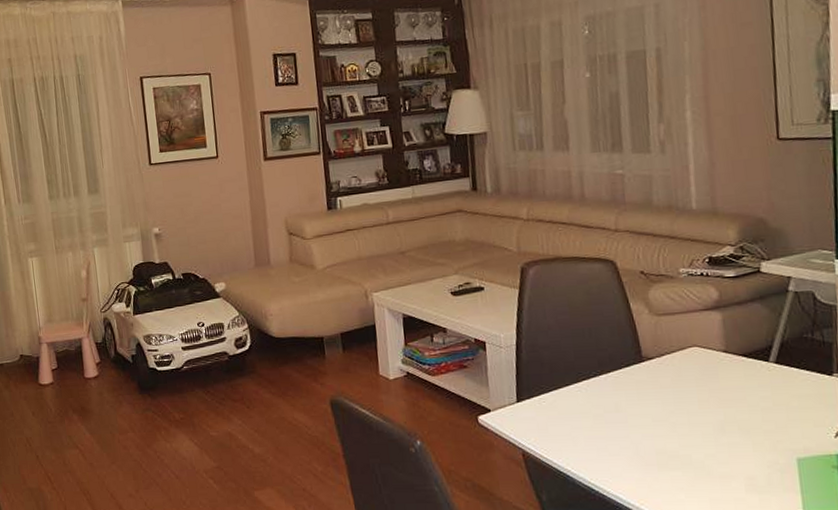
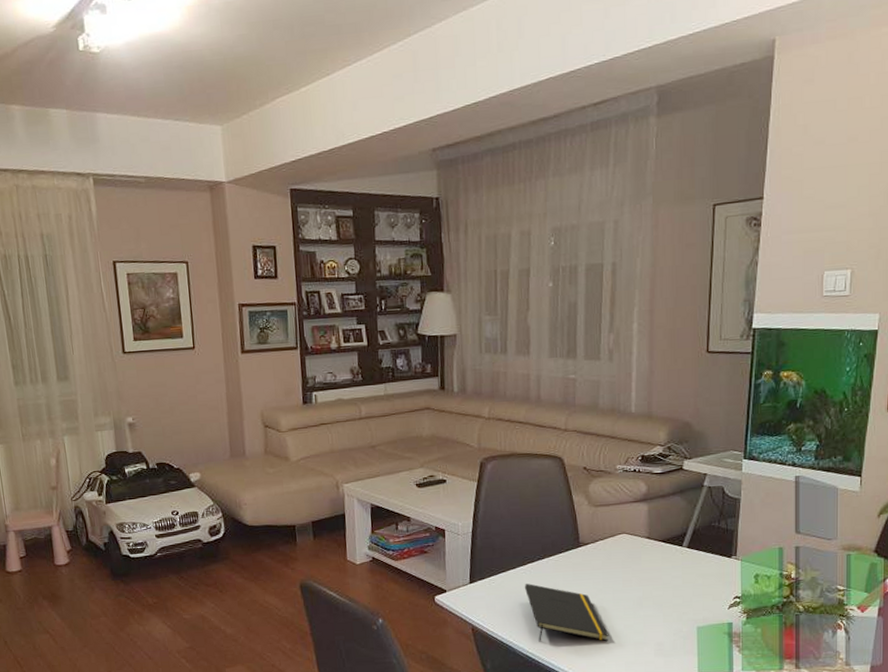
notepad: none [580,403,687,472] -> present [524,584,609,642]

